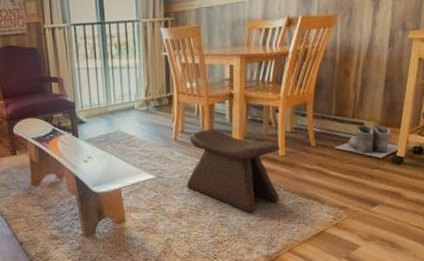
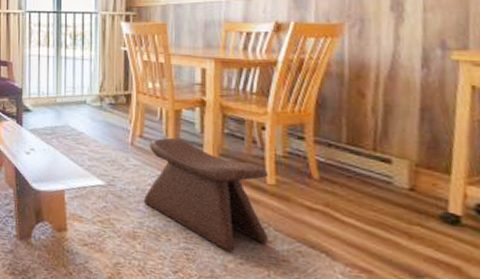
boots: present [334,123,400,159] -> none [348,160,453,212]

